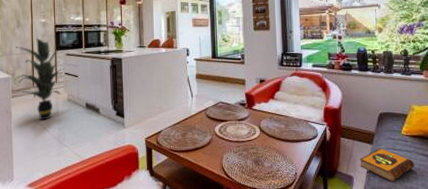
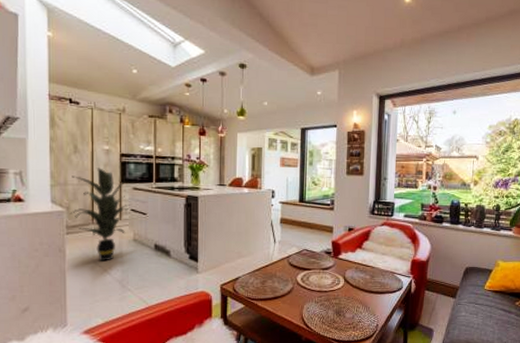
hardback book: present [360,148,415,182] -> none [441,302,493,335]

